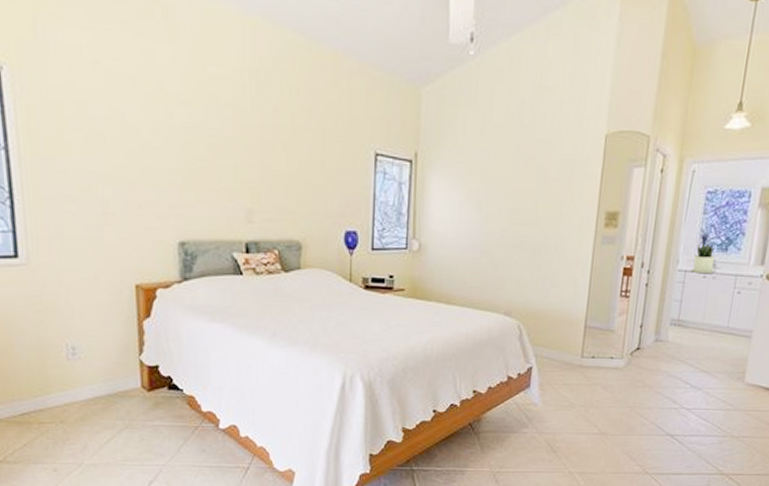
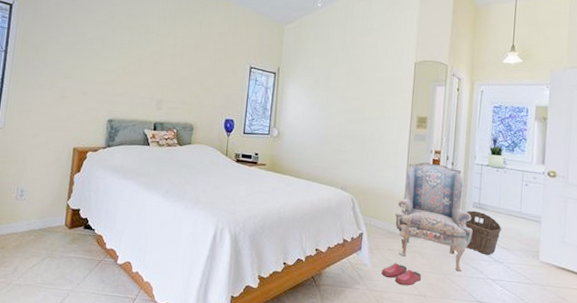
slippers: none [554,399,602,425] -> present [381,263,421,286]
armchair: none [572,273,668,403] -> present [395,162,473,272]
wicker basket: none [659,329,703,380] -> present [465,210,501,255]

